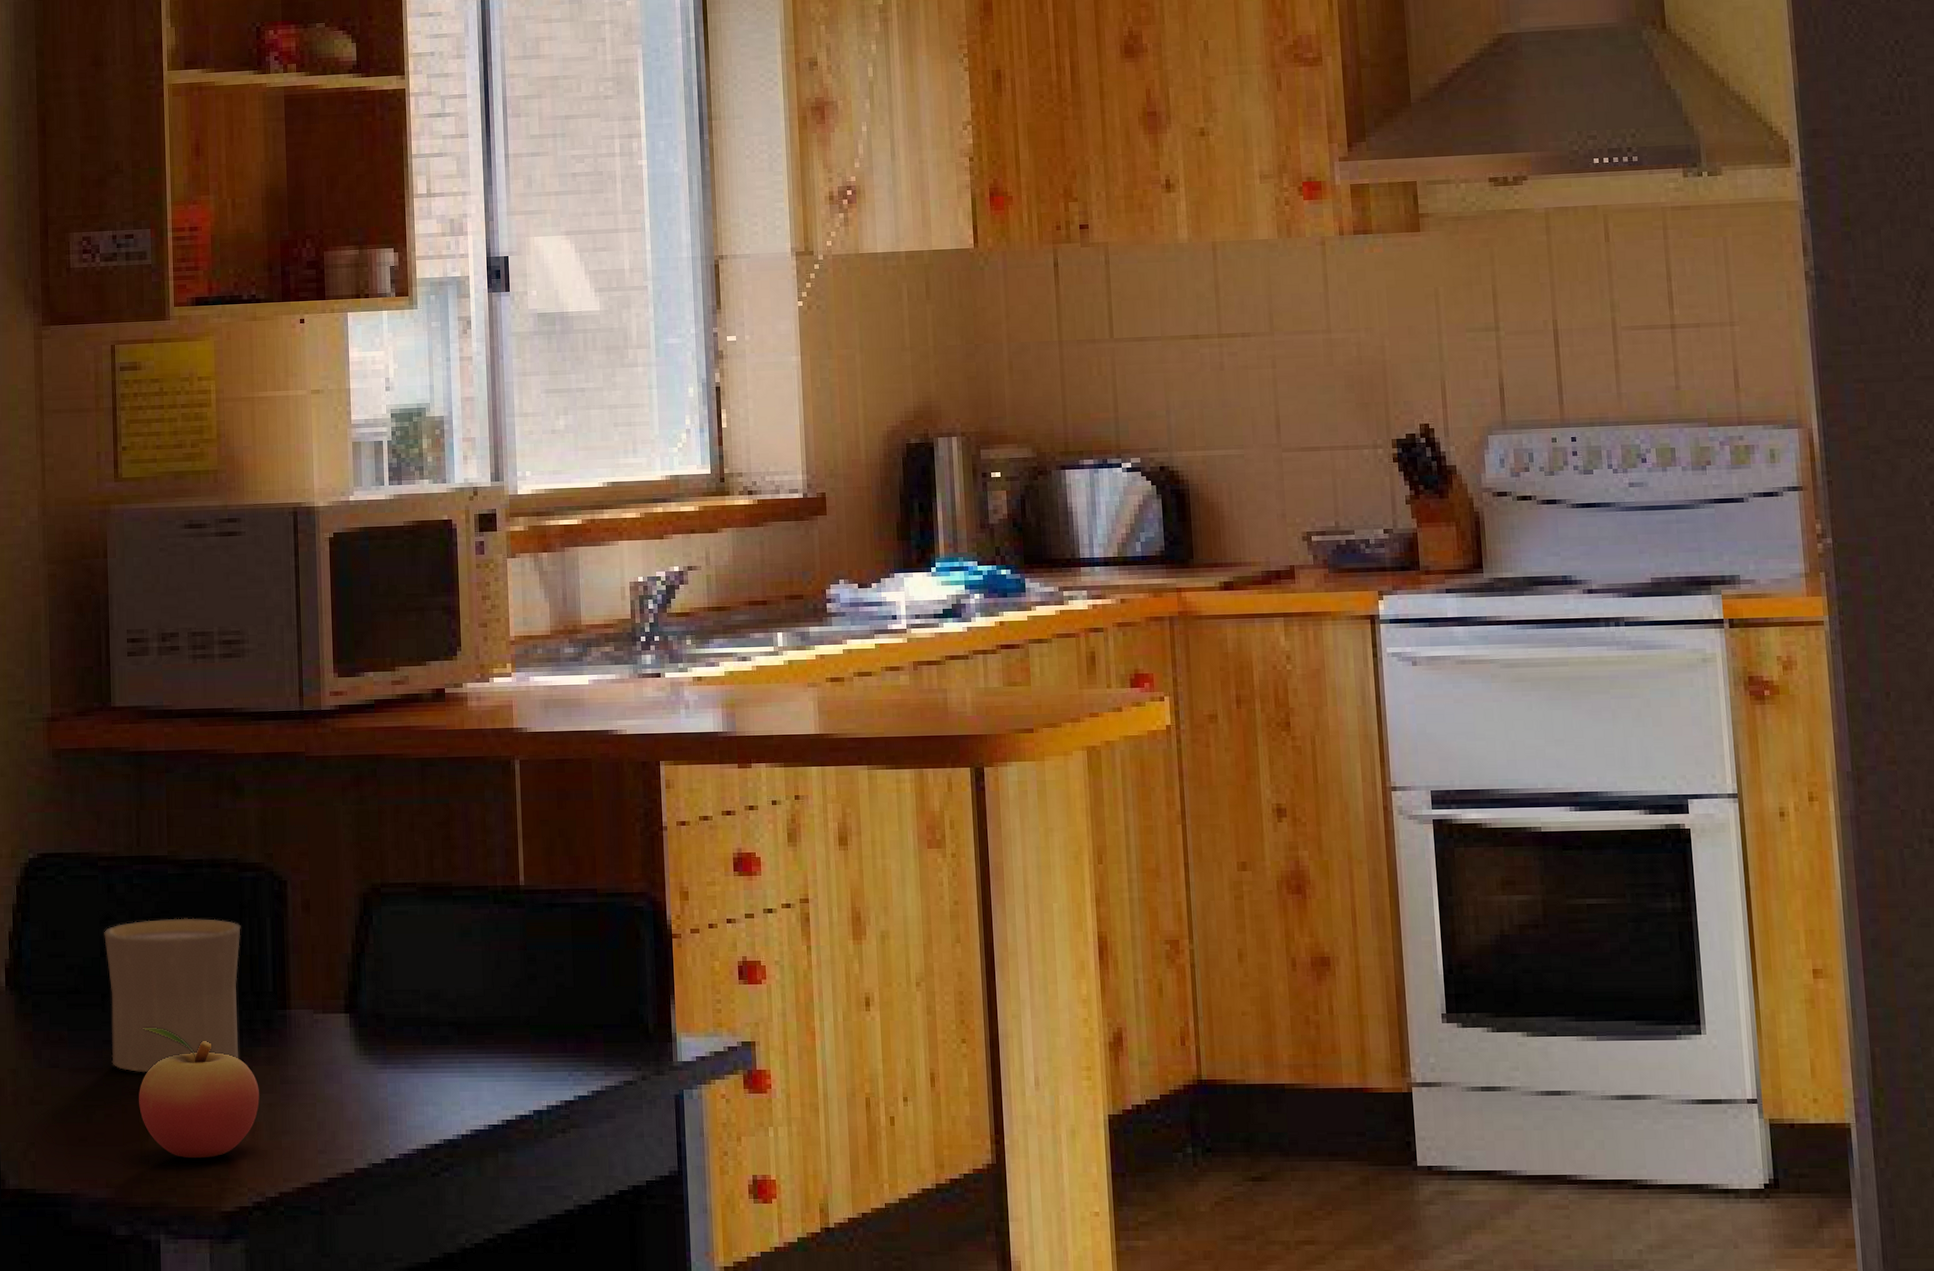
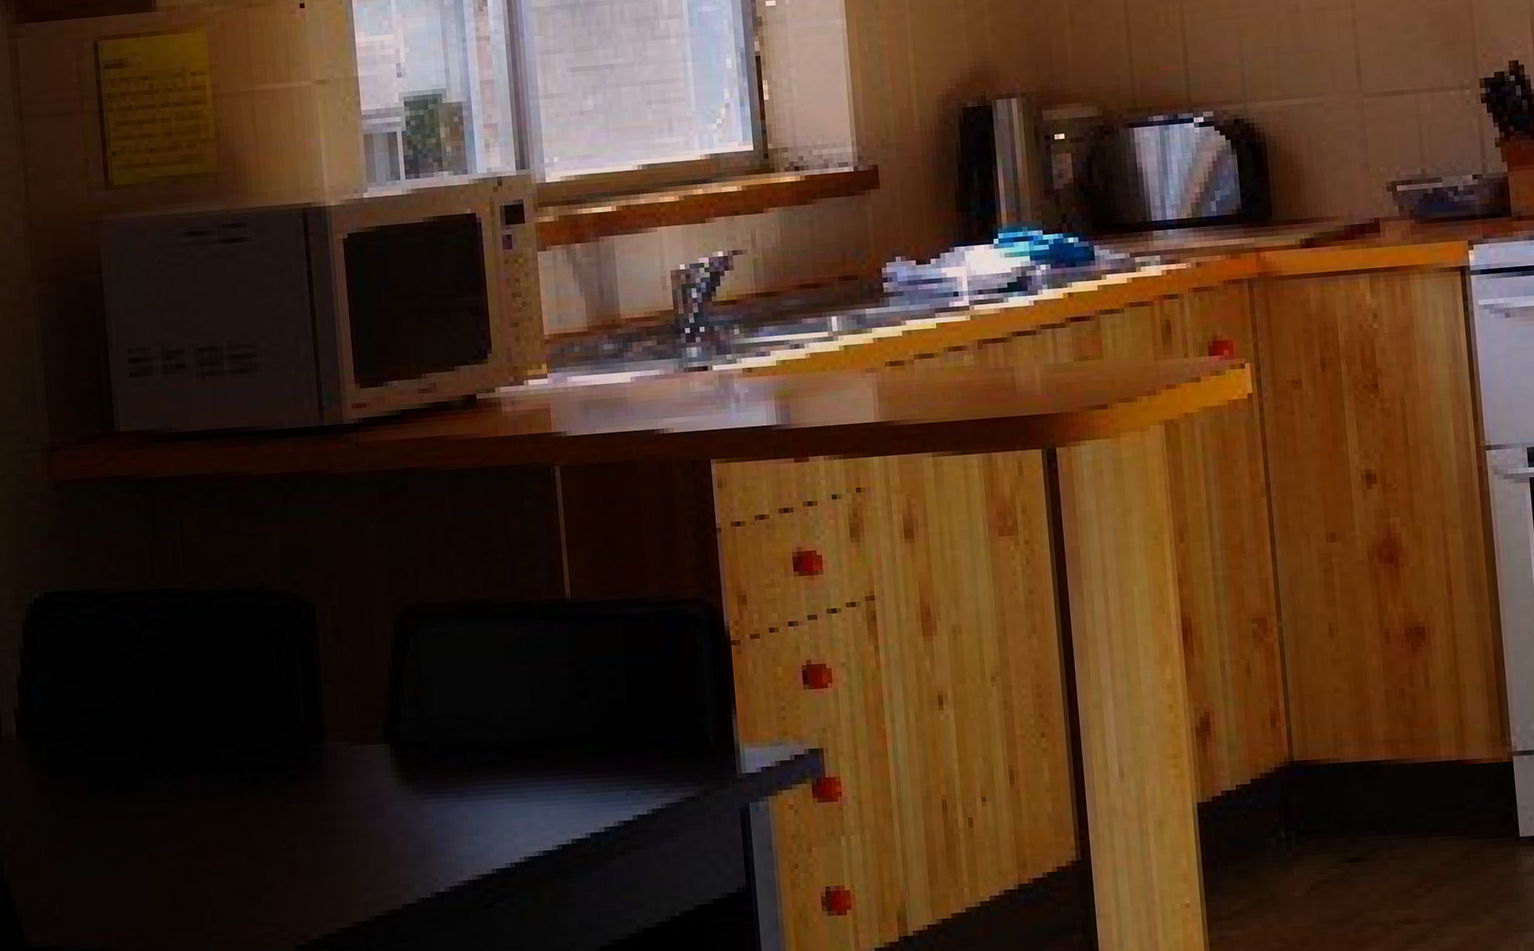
cup: present [104,918,241,1073] -> none [120,651,273,818]
fruit: present [139,1028,259,1159] -> none [167,770,297,905]

